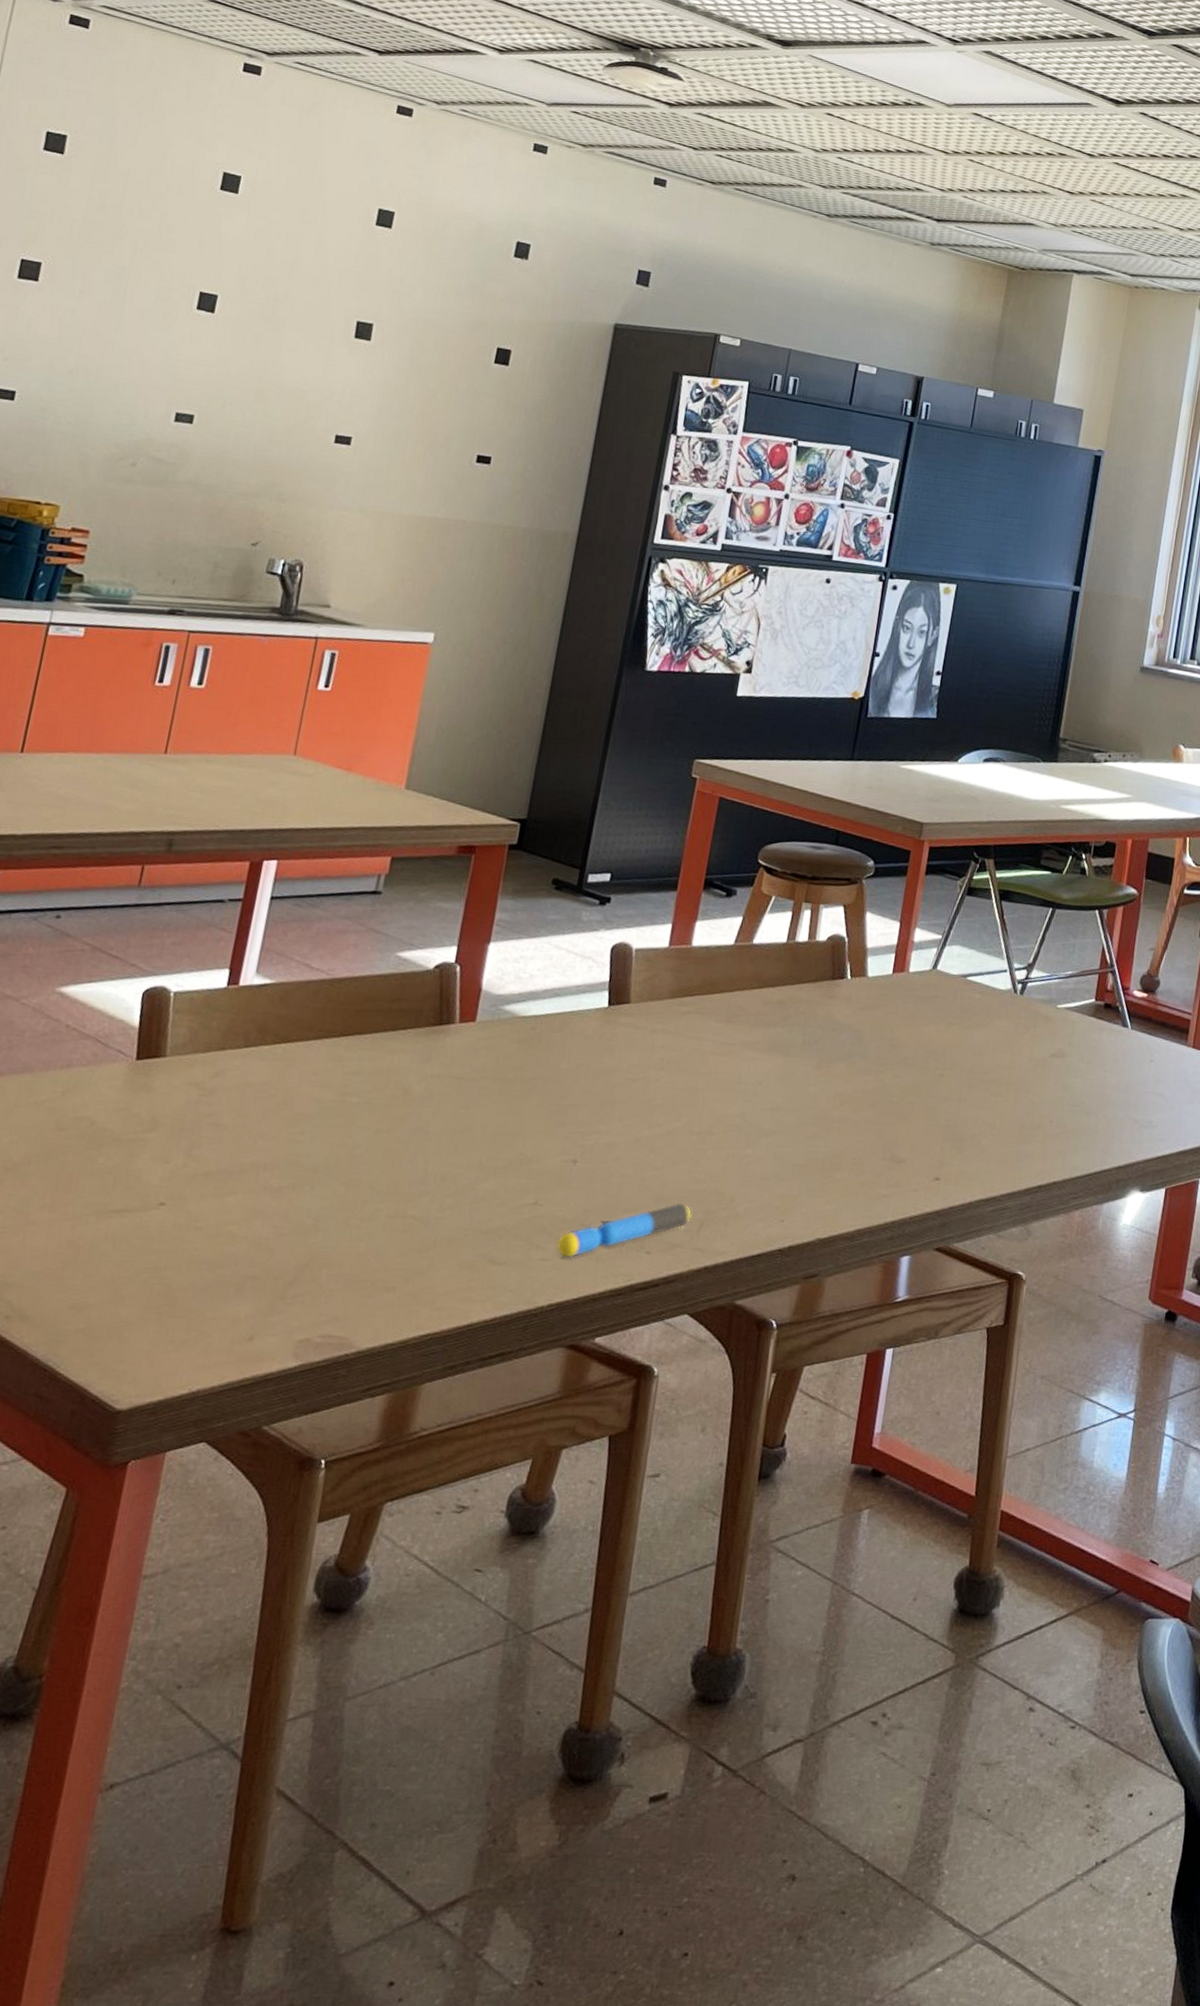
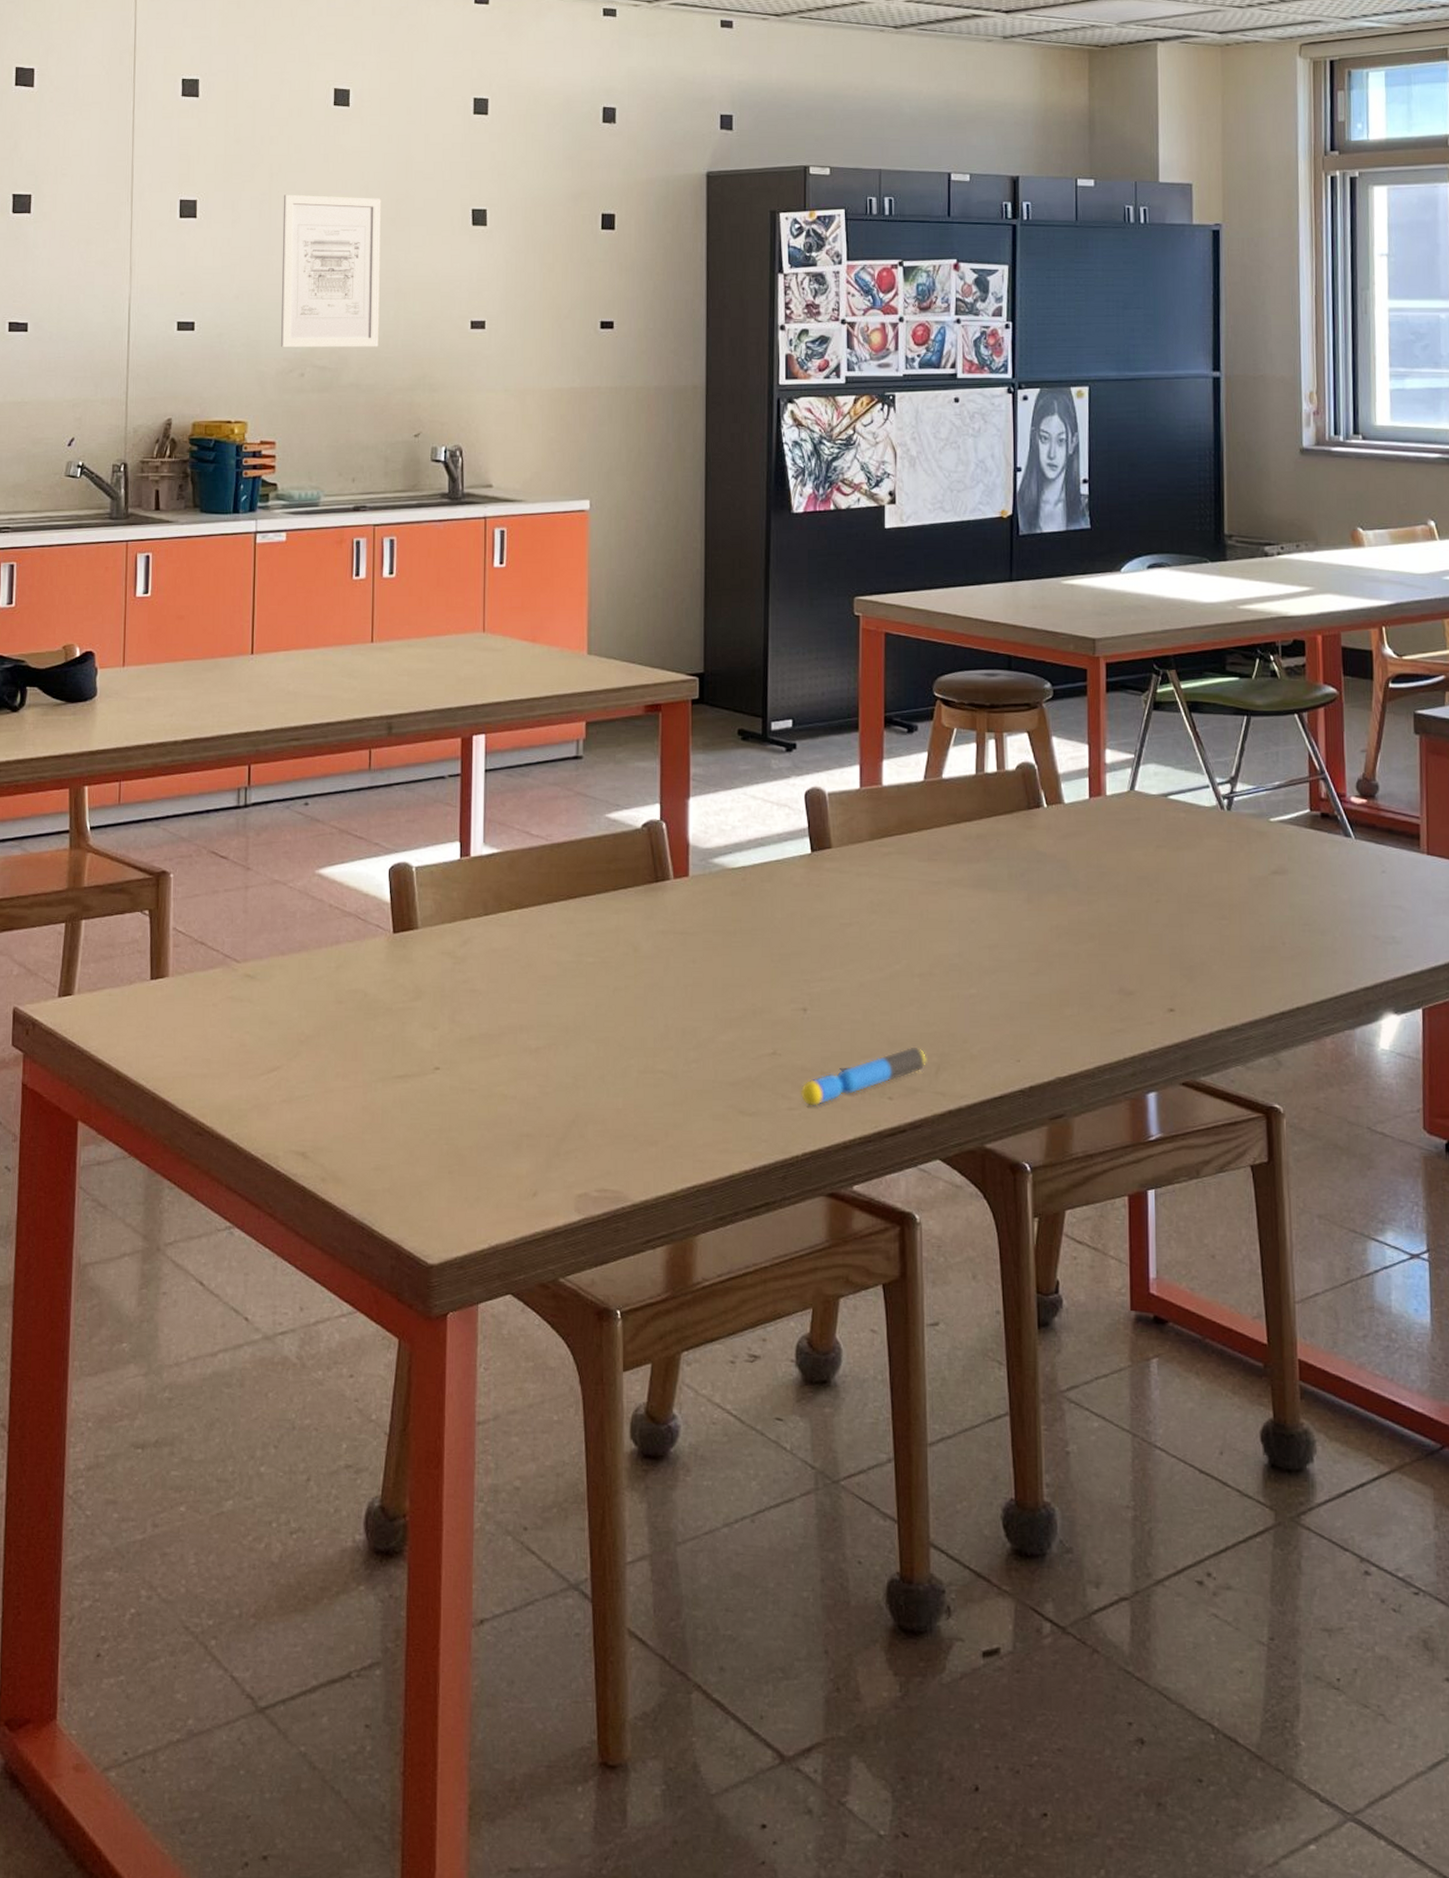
wall art: none [114,273,257,447] -> present [281,194,381,348]

